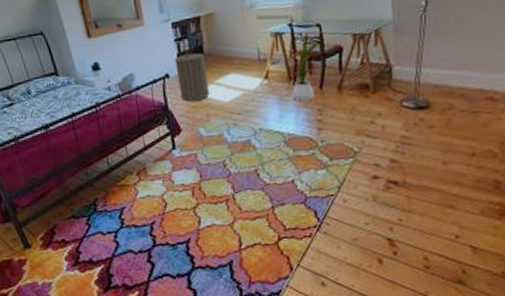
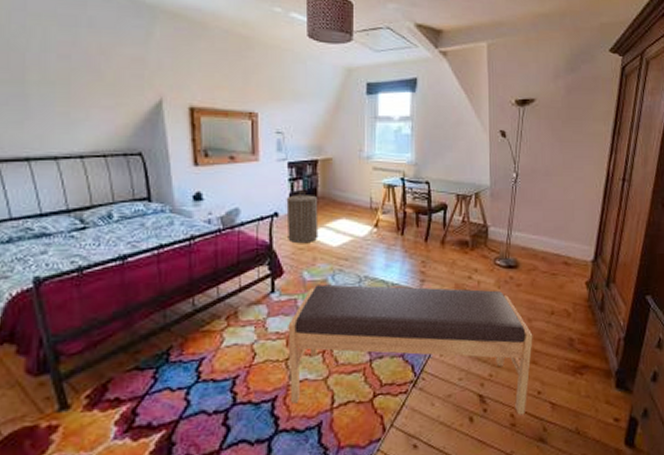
bench: none [191,134,450,258] -> present [288,284,533,416]
house plant: present [287,33,321,101] -> none [397,188,429,252]

